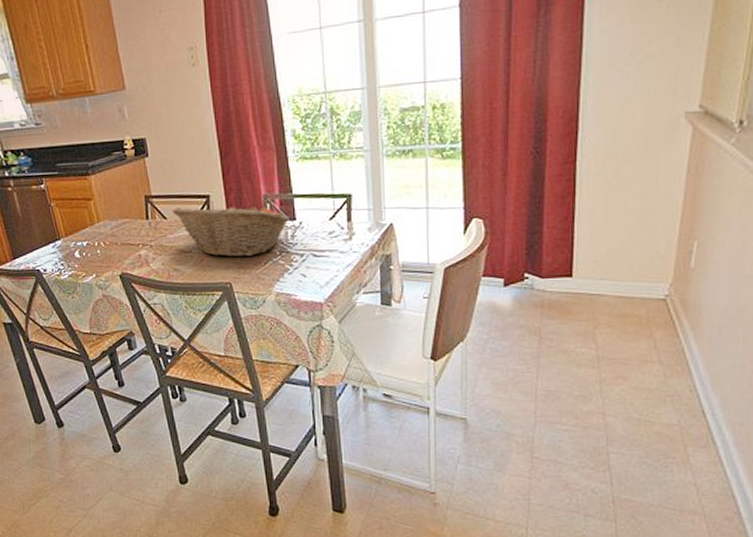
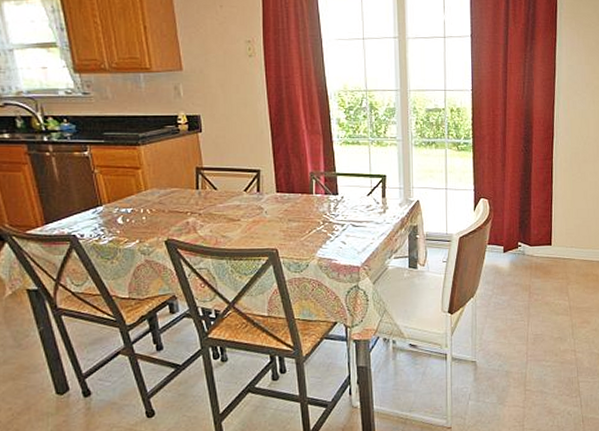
fruit basket: present [172,201,289,258] -> none [223,176,332,226]

